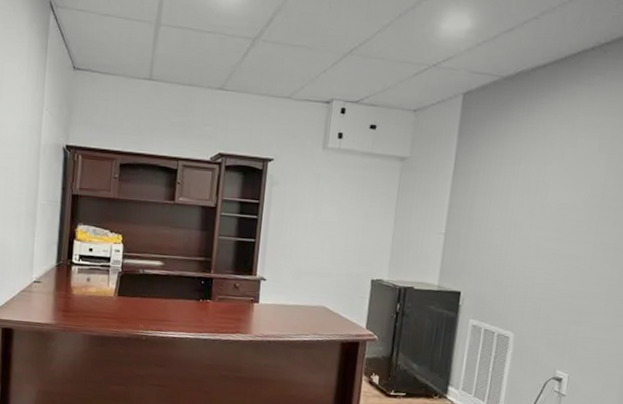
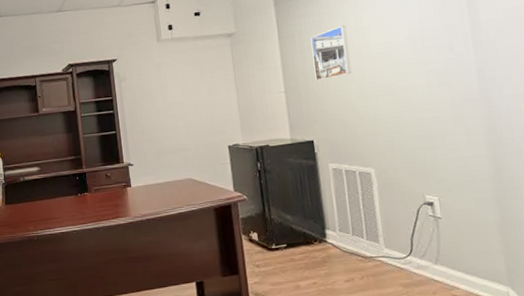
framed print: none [480,174,527,230] -> present [310,25,352,81]

